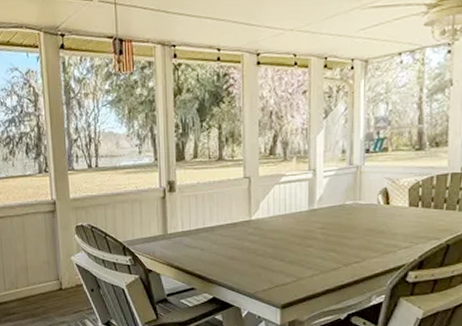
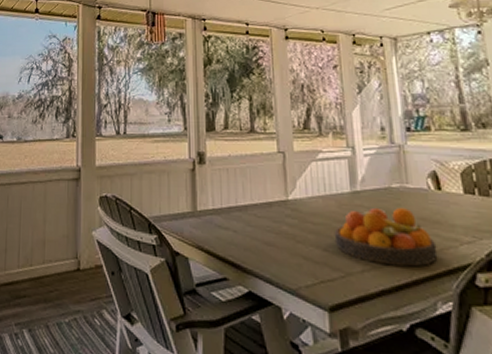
fruit bowl: none [290,222,379,270] -> present [334,207,438,267]

